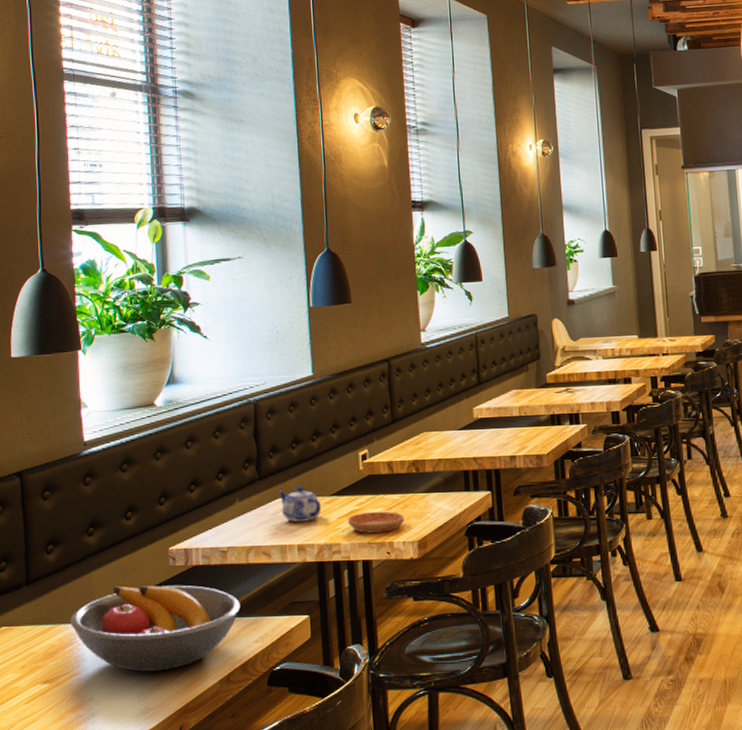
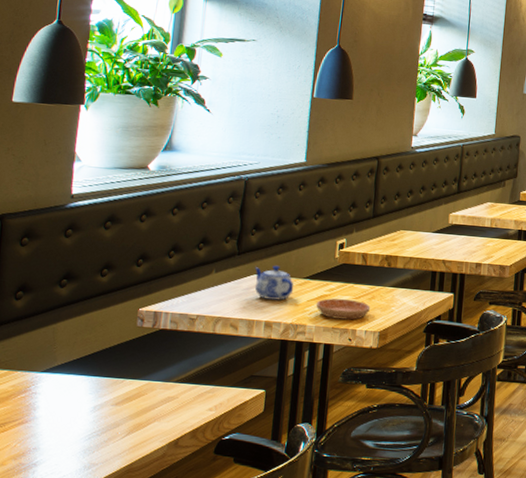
fruit bowl: present [70,585,241,672] -> none [27,339,200,429]

